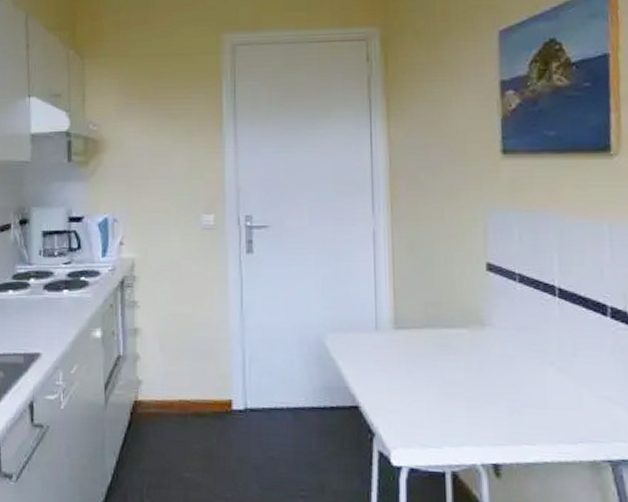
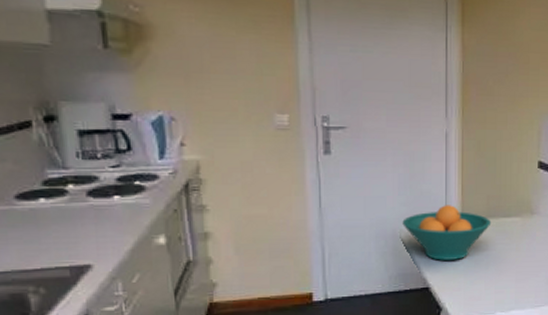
fruit bowl: none [327,310,432,376] -> present [402,205,492,260]

